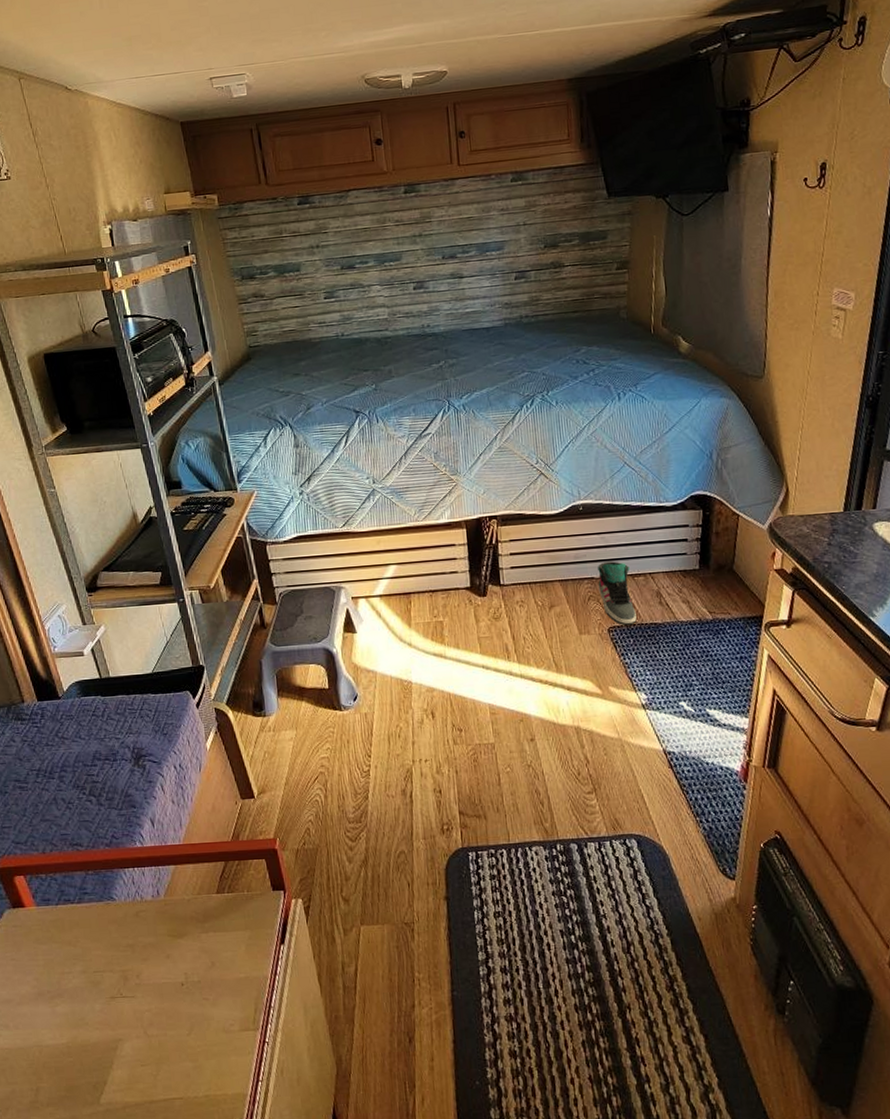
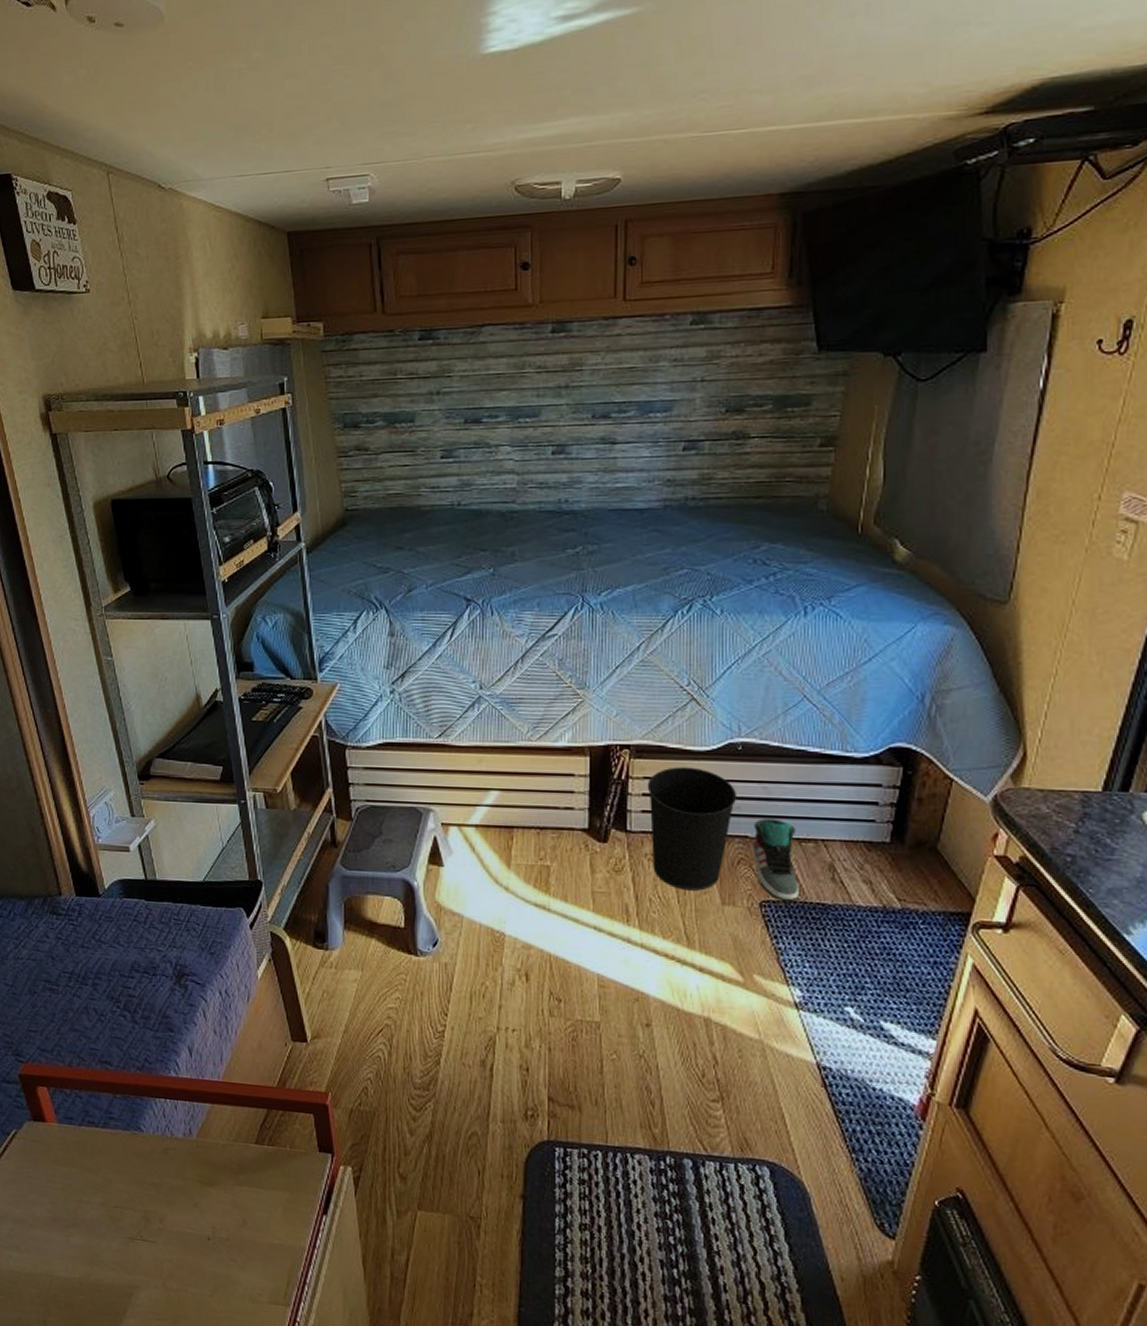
wastebasket: none [513,528,583,627] -> present [647,767,738,891]

